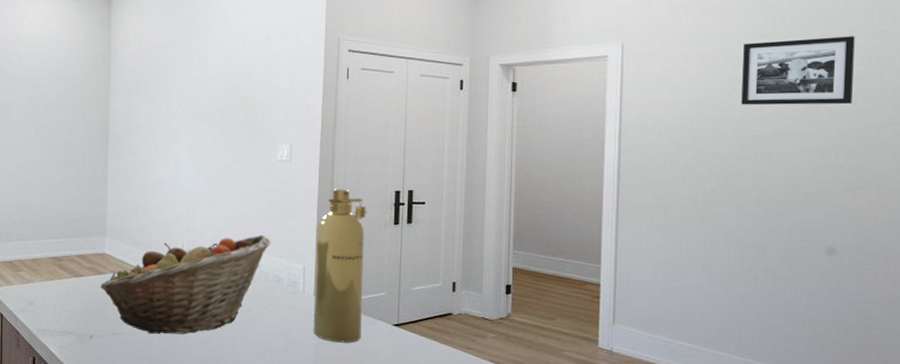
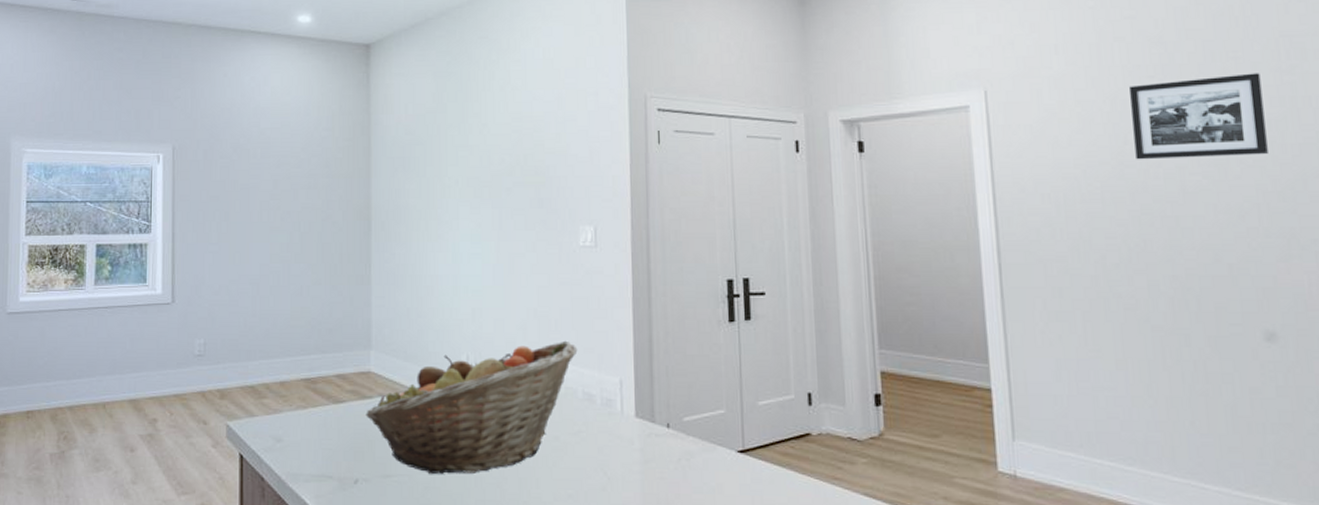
spray bottle: present [313,188,367,343] -> none [632,279,698,477]

